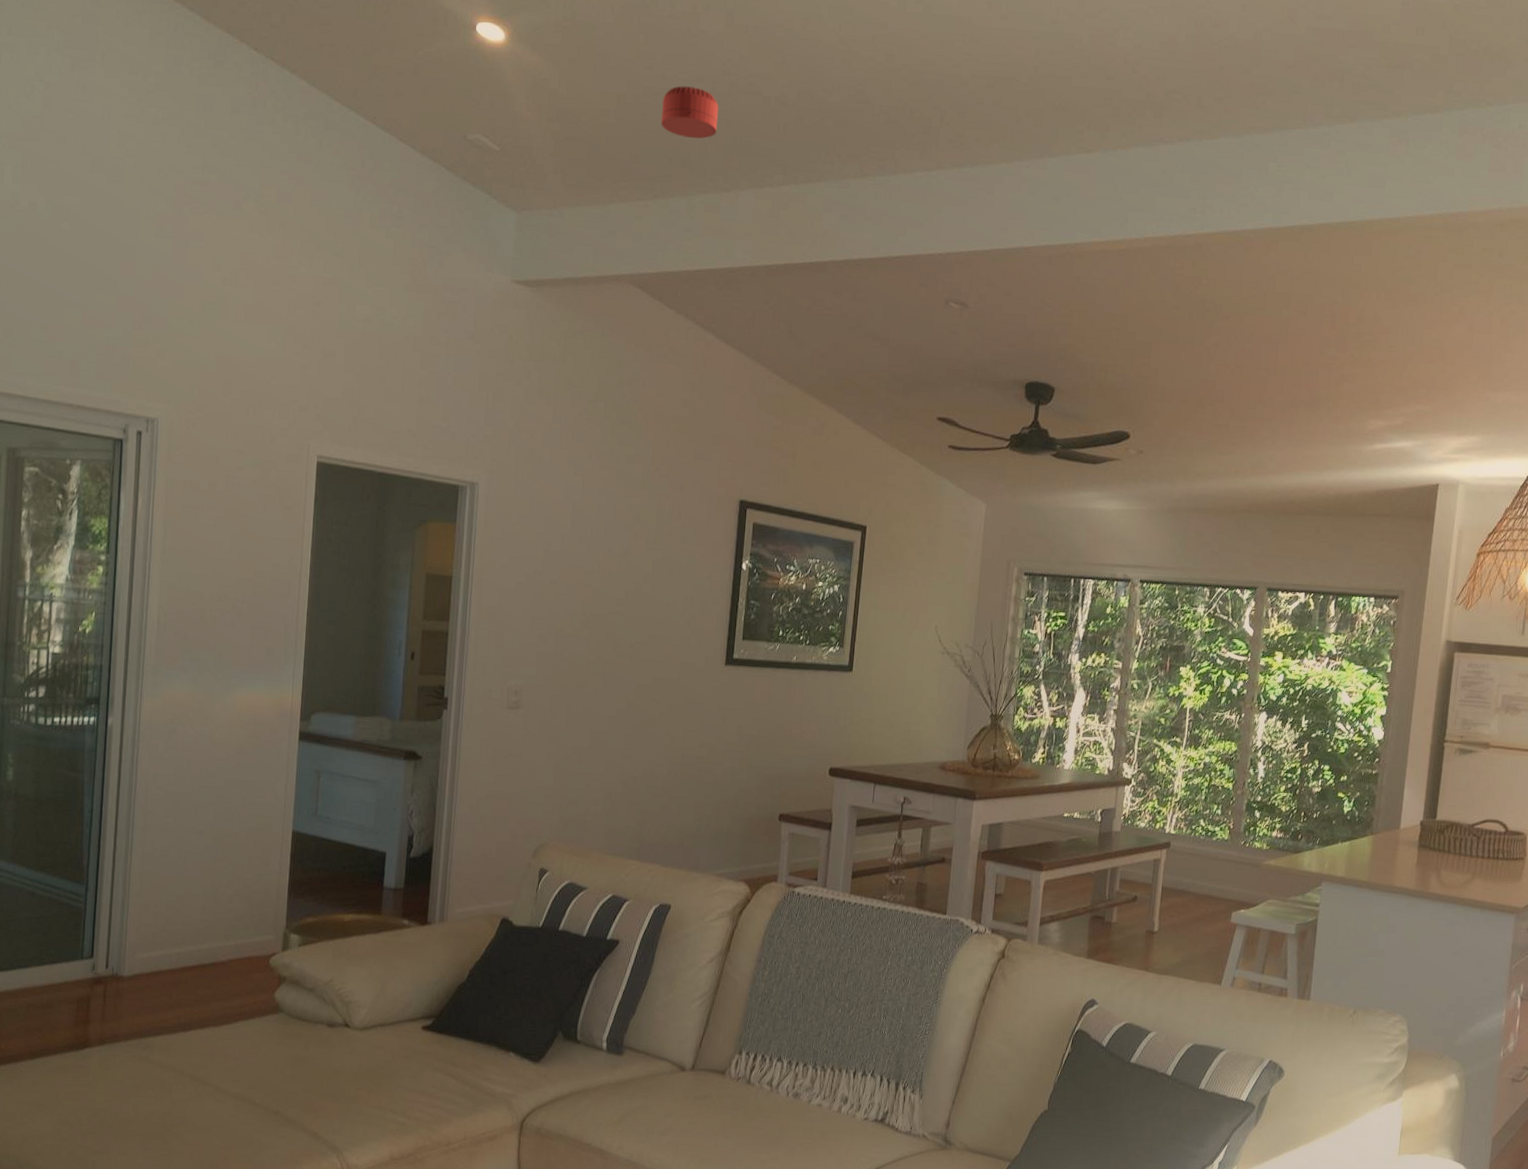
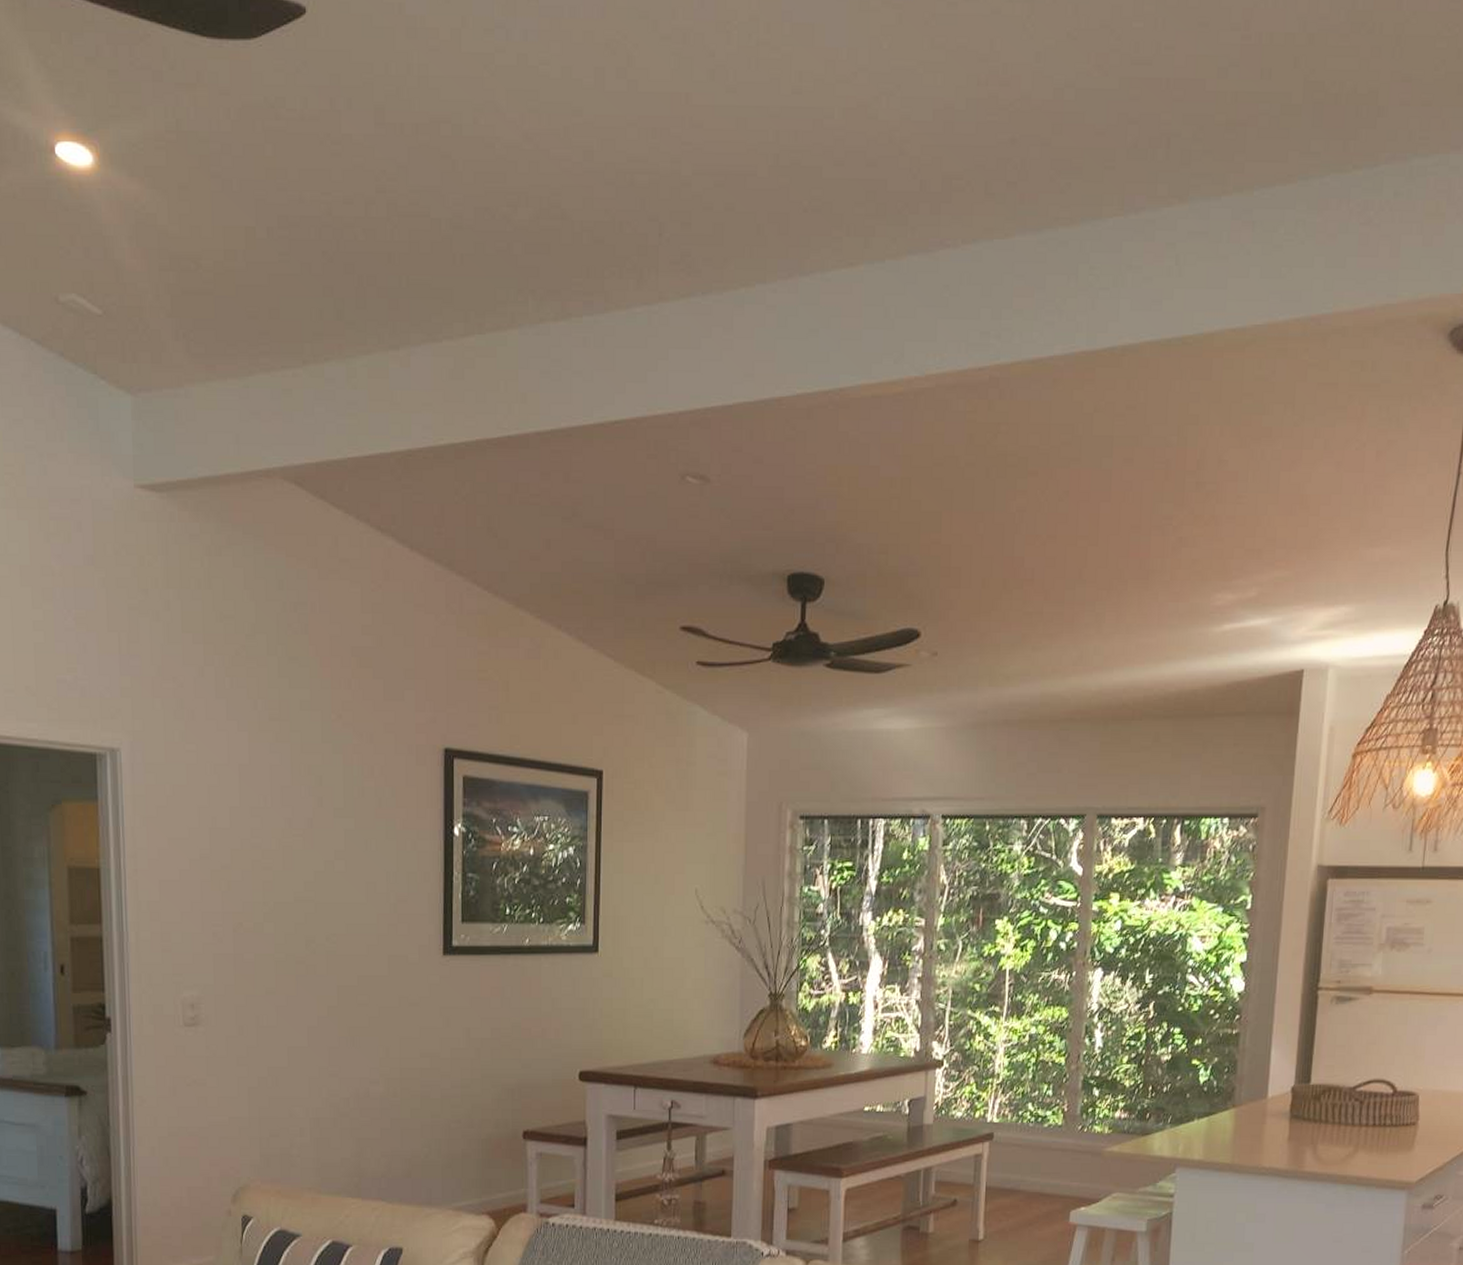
smoke detector: present [660,86,719,139] -> none [303,211,376,282]

